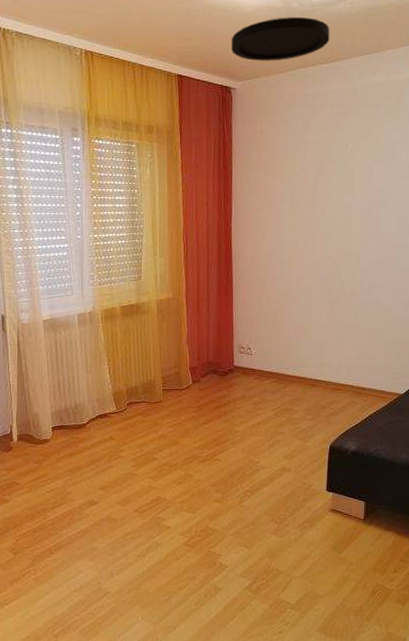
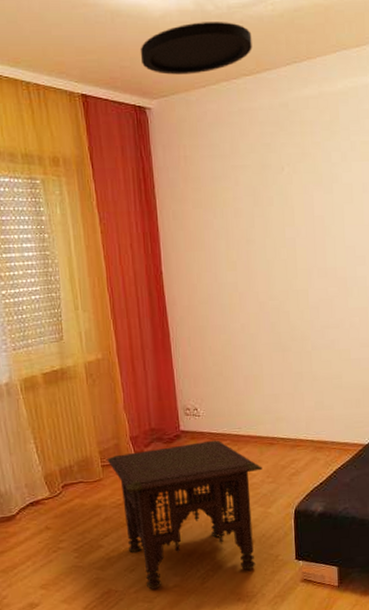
side table: none [168,377,304,502] -> present [107,440,262,590]

